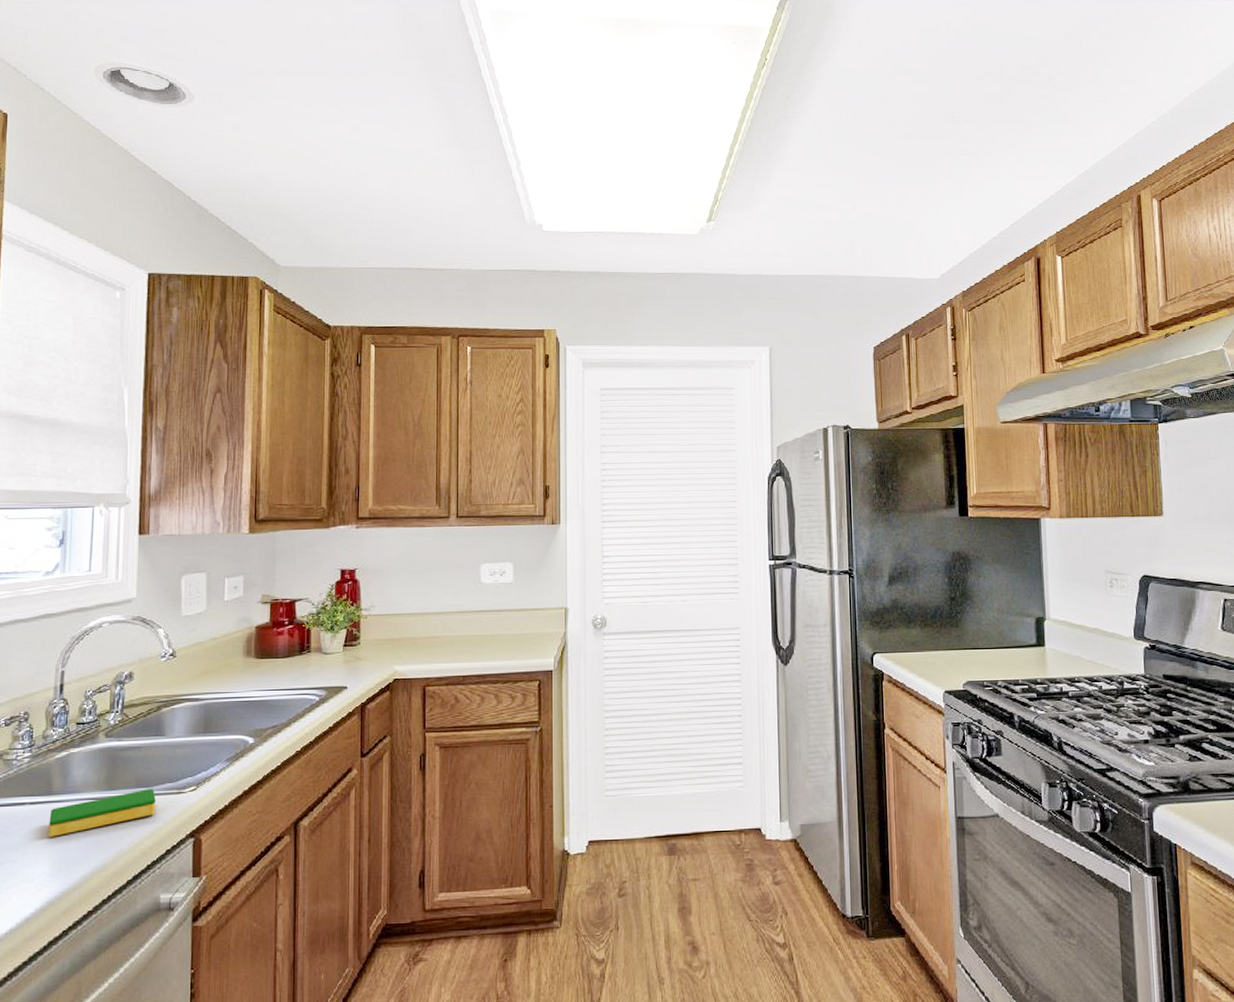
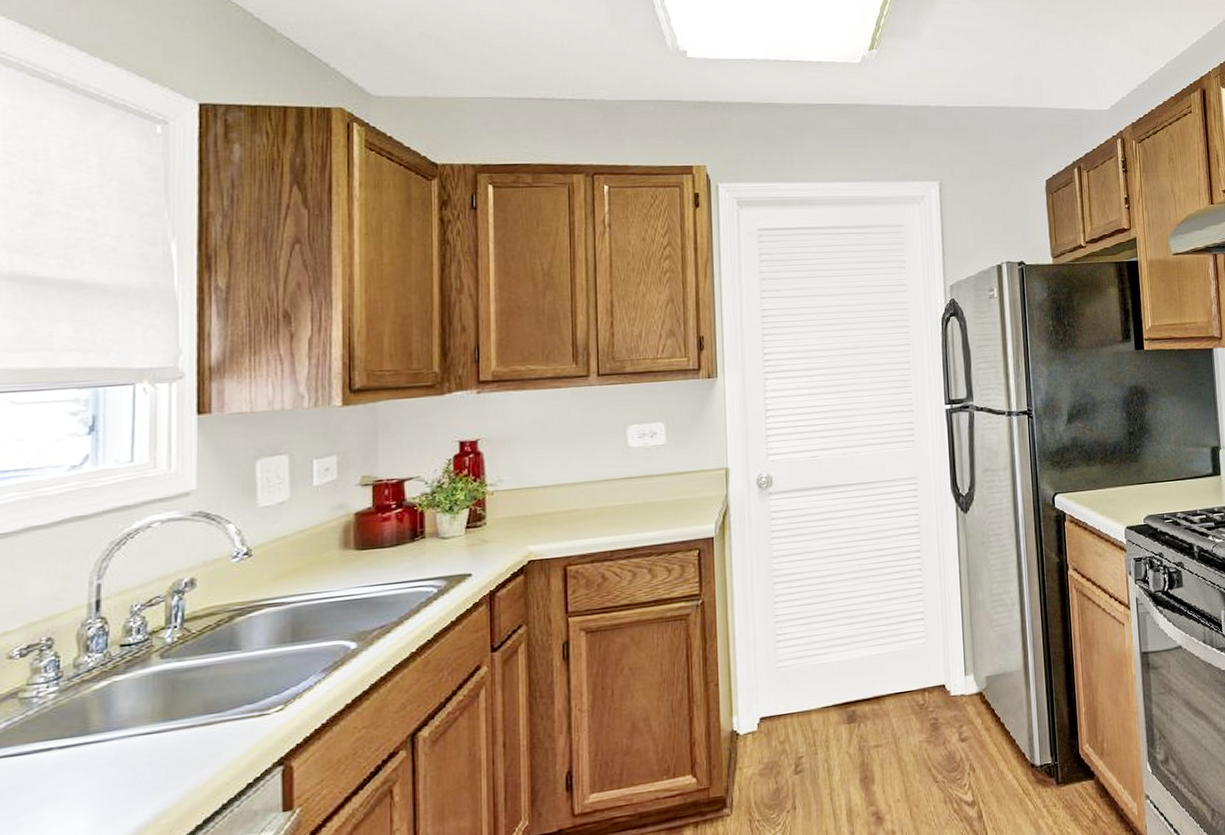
dish sponge: present [48,789,156,837] -> none [86,714,231,786]

